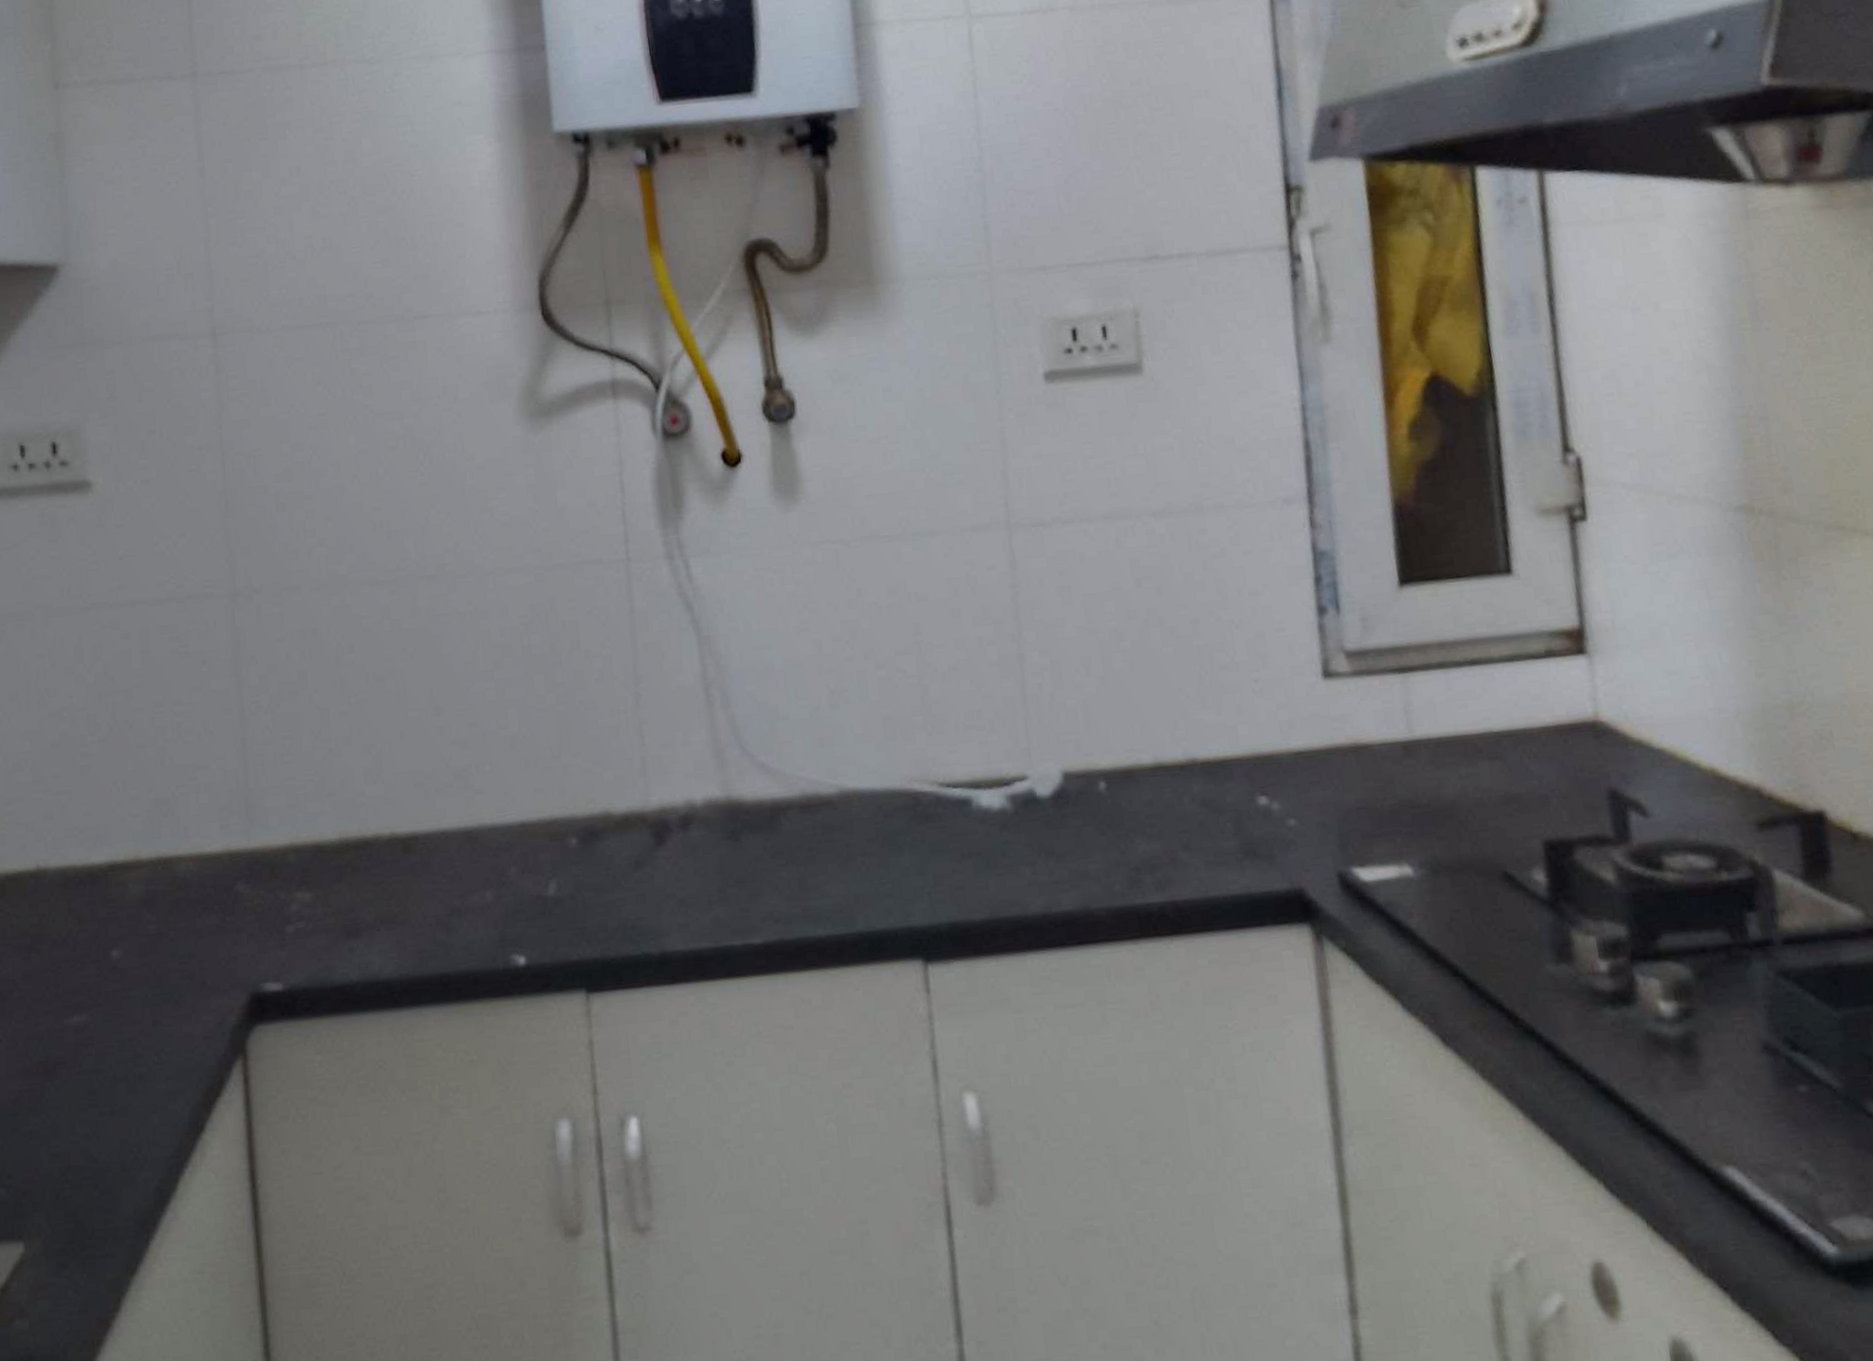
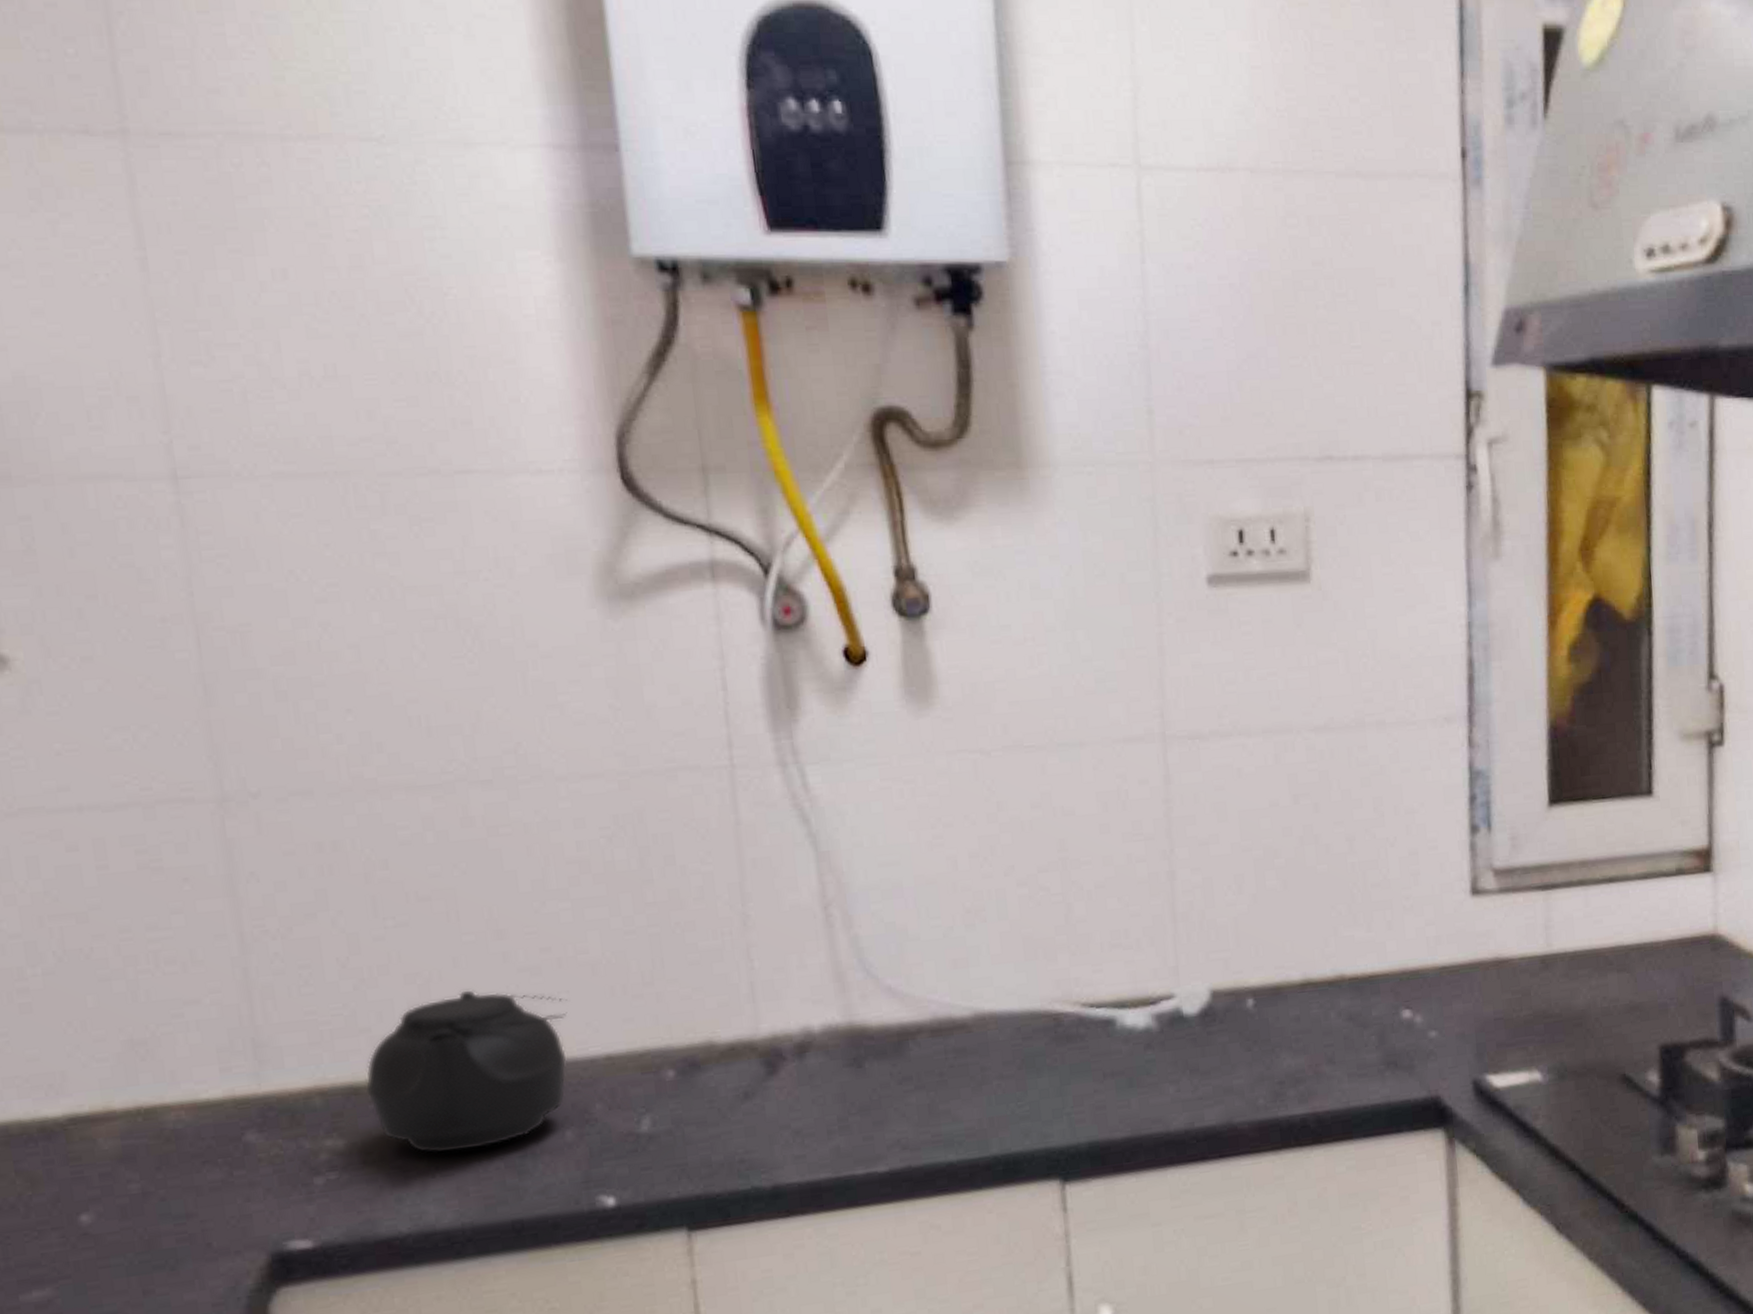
teapot: none [328,759,490,909] -> present [365,988,567,1154]

